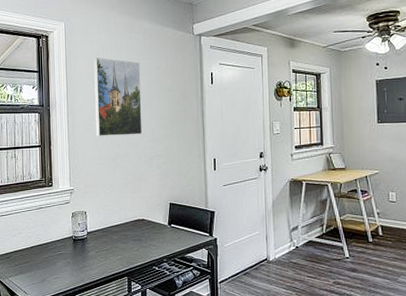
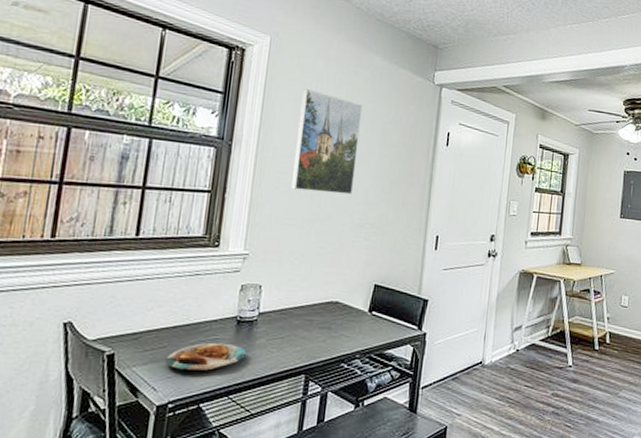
plate: none [29,256,83,279] -> present [165,342,246,371]

